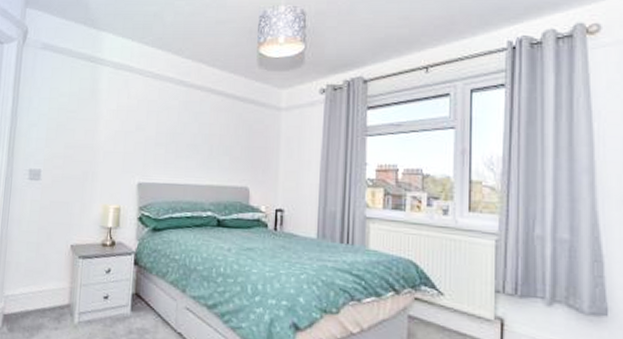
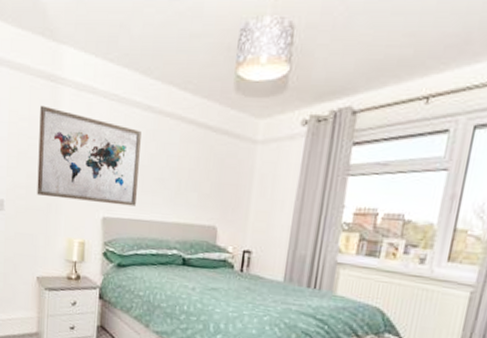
wall art: none [74,83,175,171] -> present [37,105,141,207]

